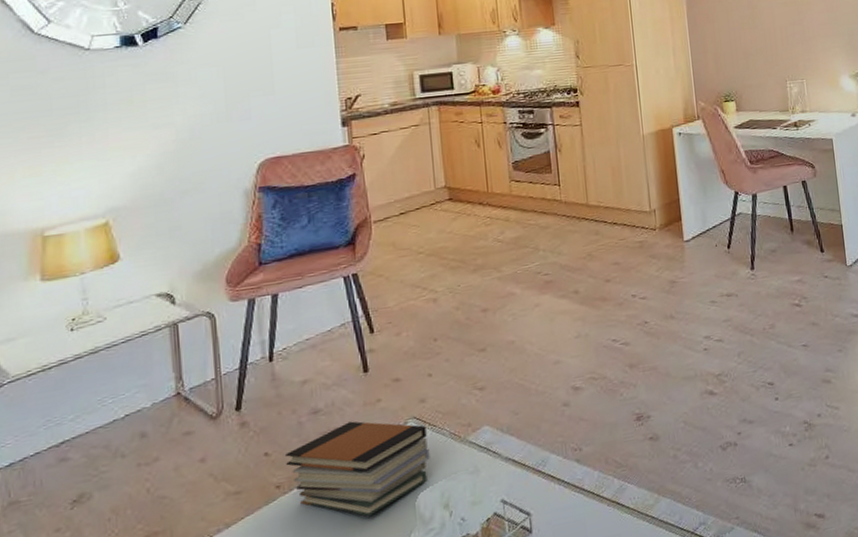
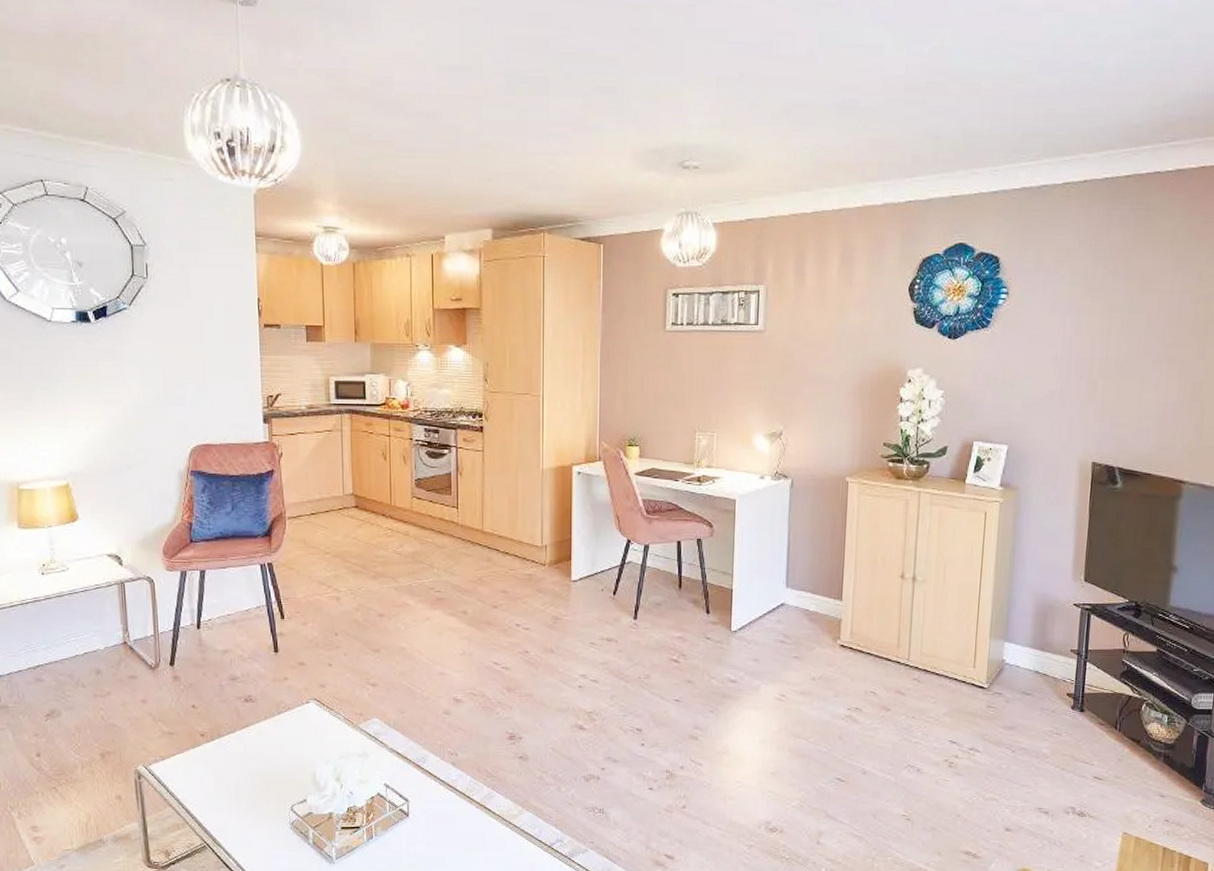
book stack: present [286,421,430,517] -> none [209,692,327,775]

